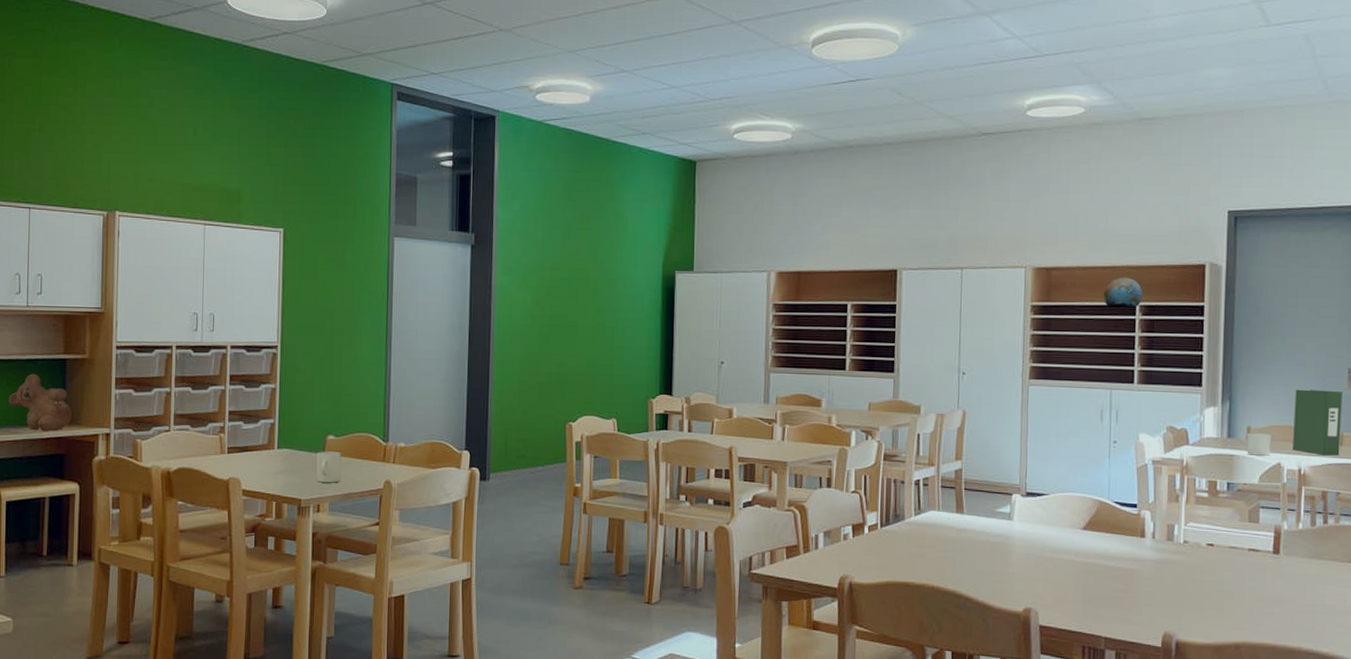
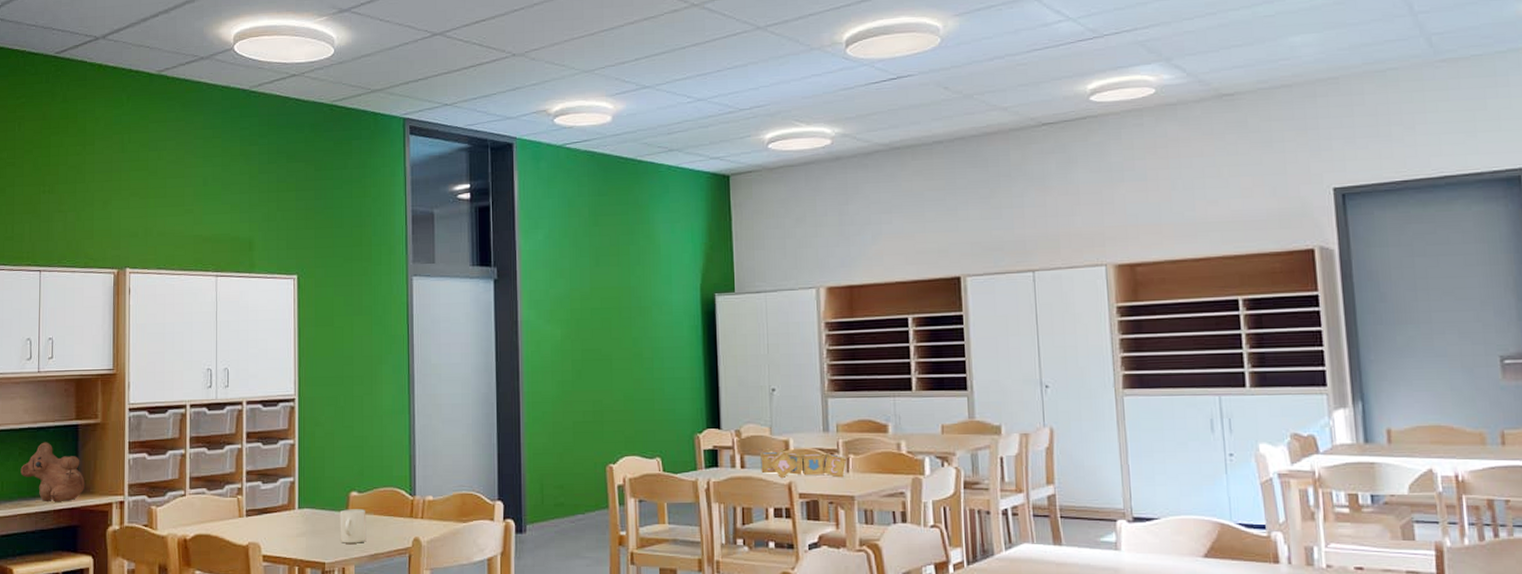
toy blocks: none [706,417,783,445] -> present [760,450,847,479]
globe: present [1103,277,1143,309] -> none [1198,268,1245,304]
mug: present [1247,432,1273,456] -> none [1388,435,1419,462]
binder: present [1293,389,1343,456] -> none [1439,382,1503,458]

